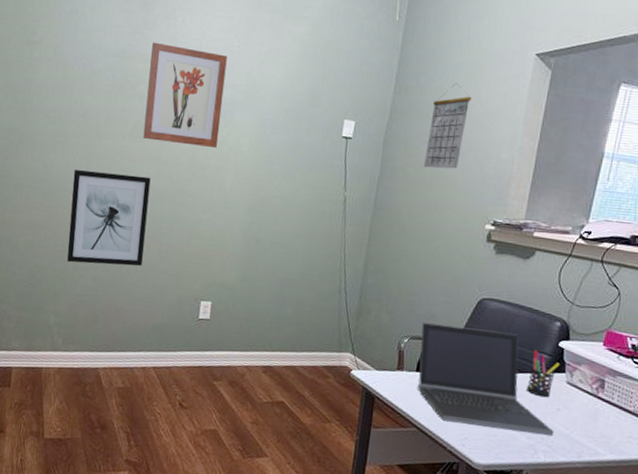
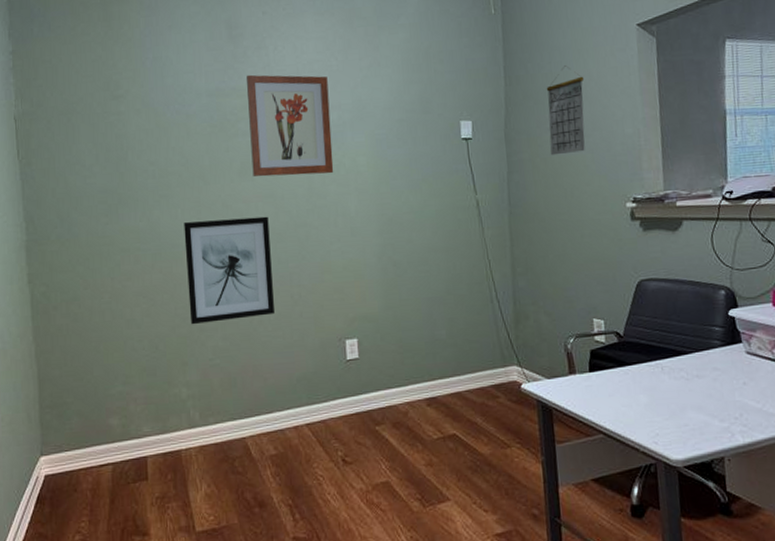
laptop computer: present [418,322,554,437] -> none [585,311,746,420]
pen holder: present [527,350,561,398] -> none [704,324,735,374]

